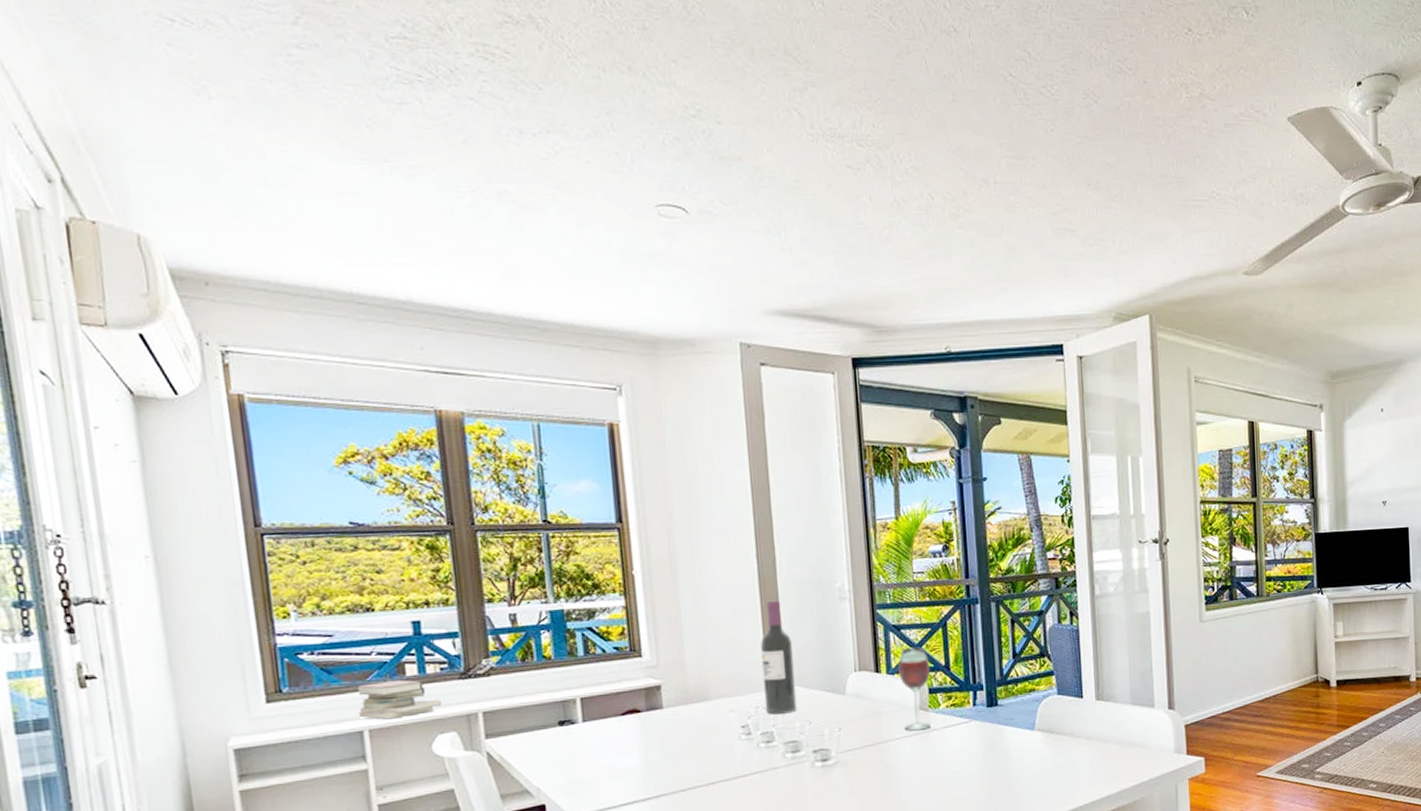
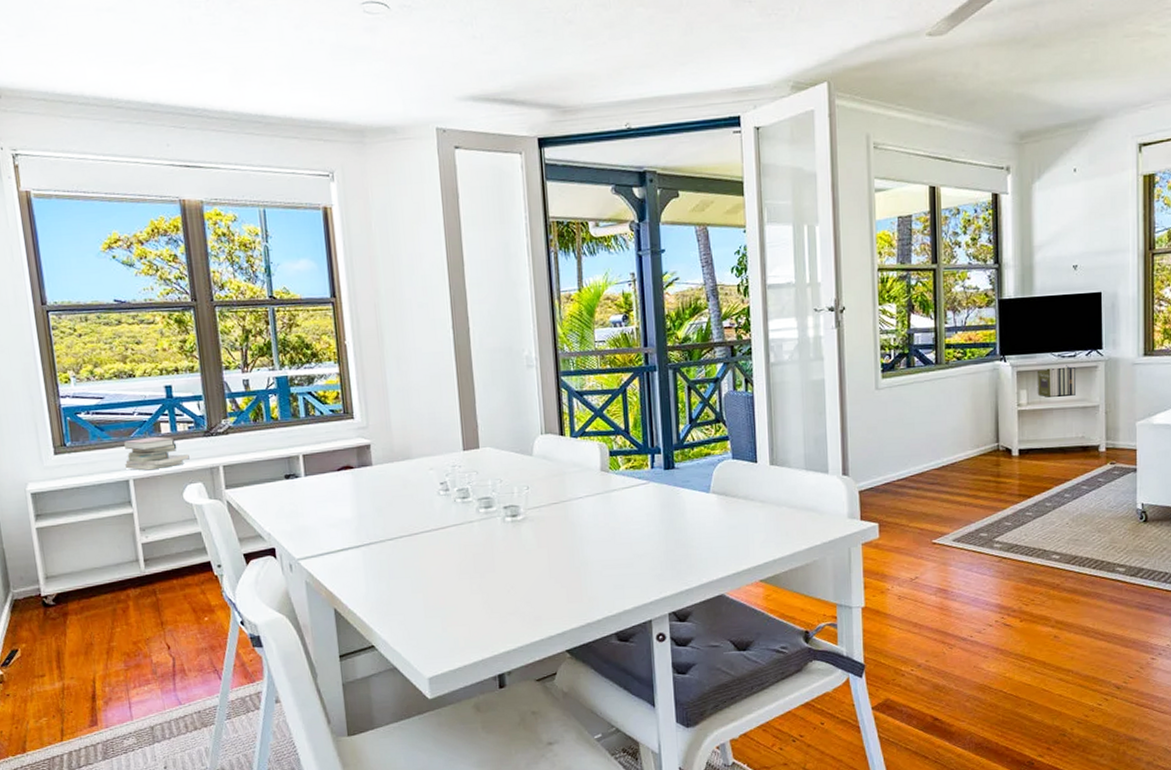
wine bottle: present [760,601,797,715] -> none [456,368,489,473]
wineglass: present [898,646,931,731] -> none [581,411,611,491]
books: none [1353,597,1387,629] -> present [1038,365,1075,397]

